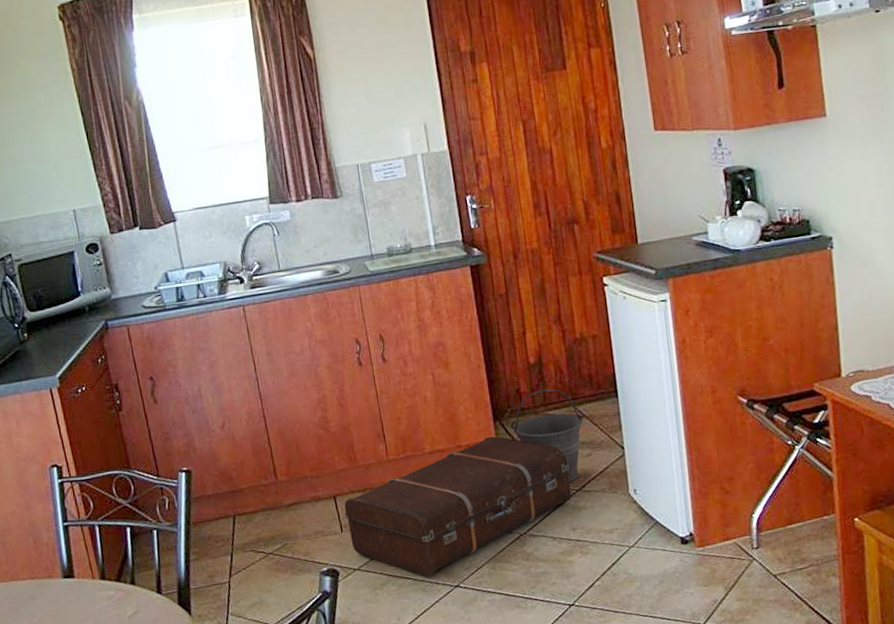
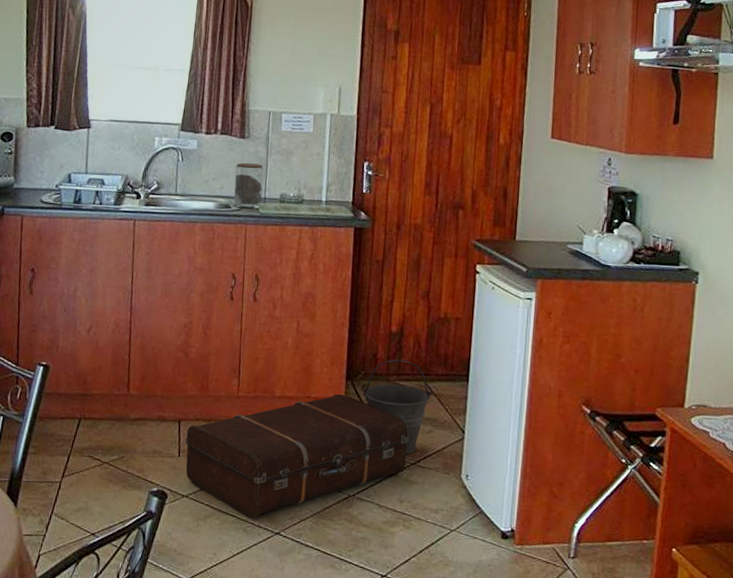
jar: none [335,221,371,271] -> present [233,162,264,209]

